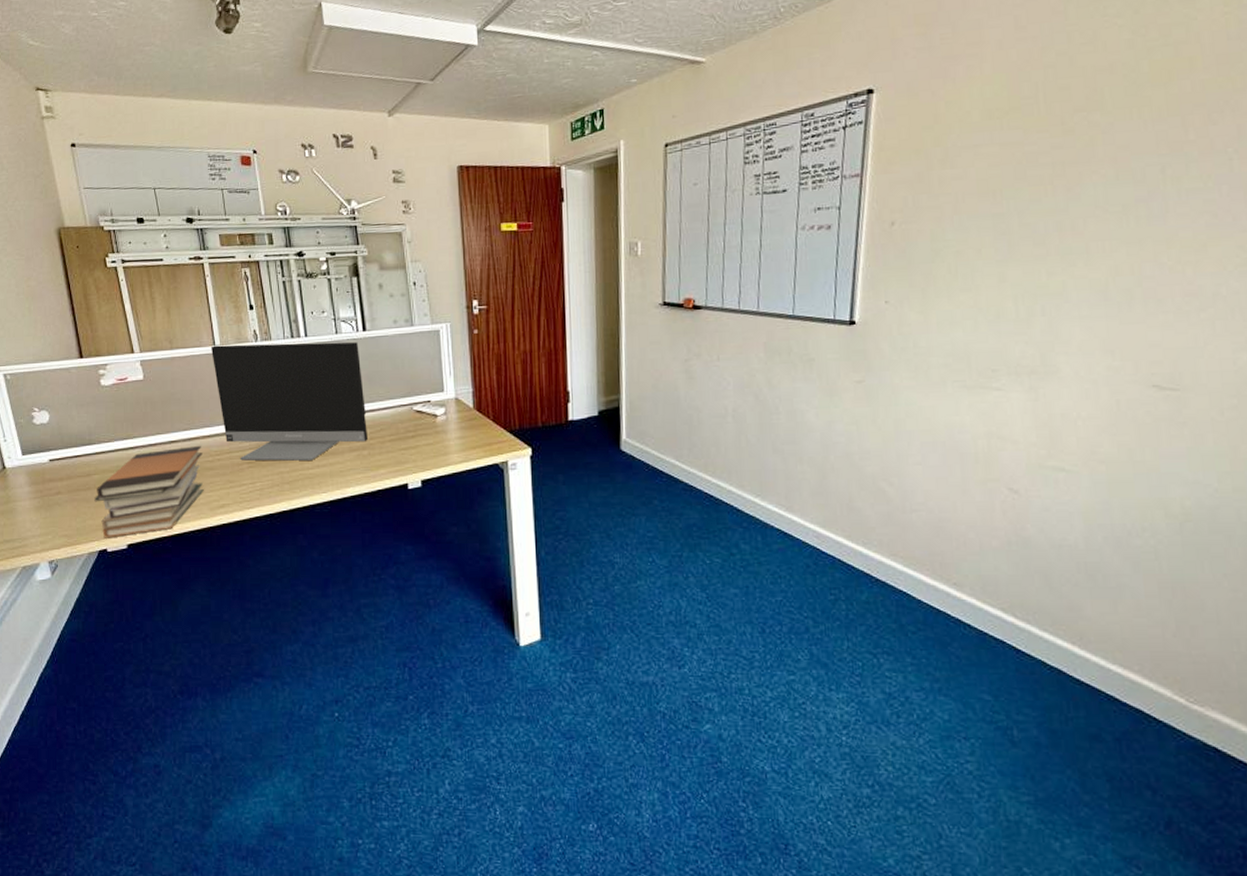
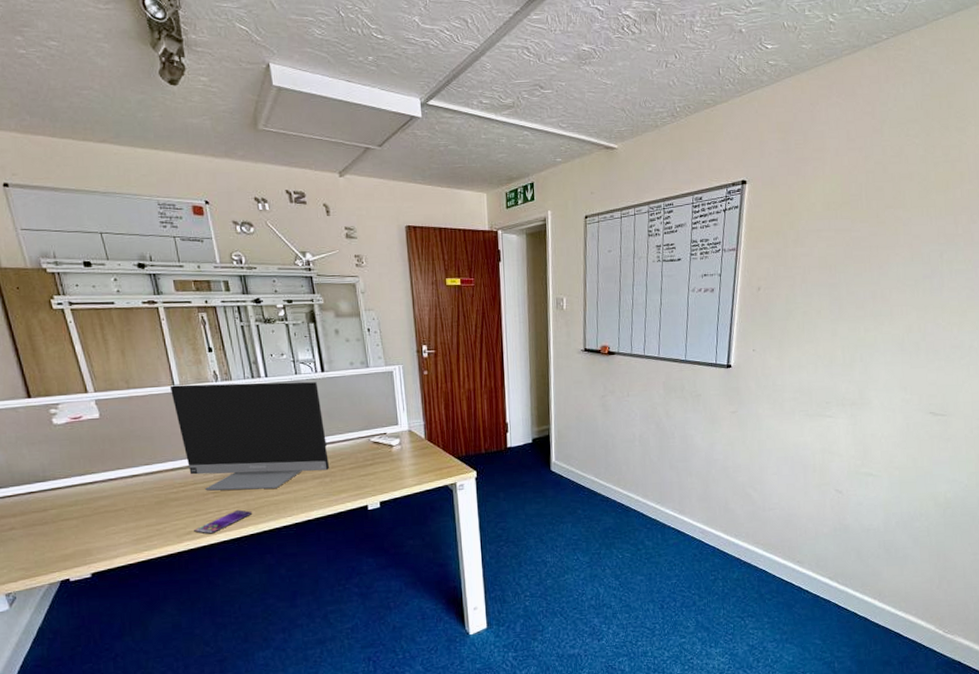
book stack: present [94,446,204,539] -> none [52,479,169,569]
smartphone: none [227,482,285,509] -> present [194,509,252,534]

